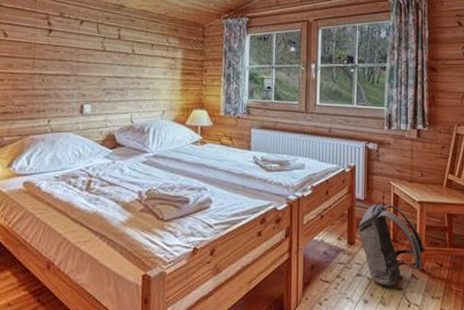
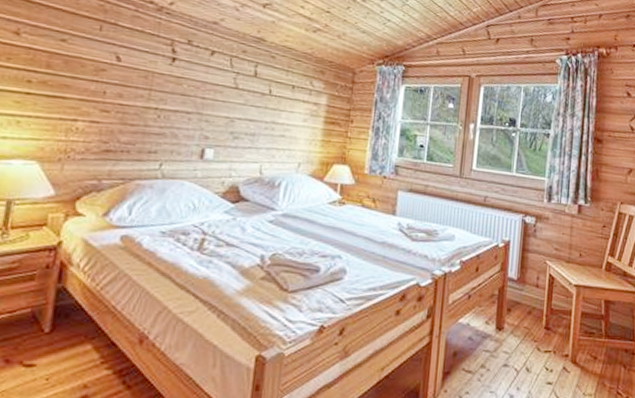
backpack: present [358,203,425,288] -> none [507,284,579,382]

